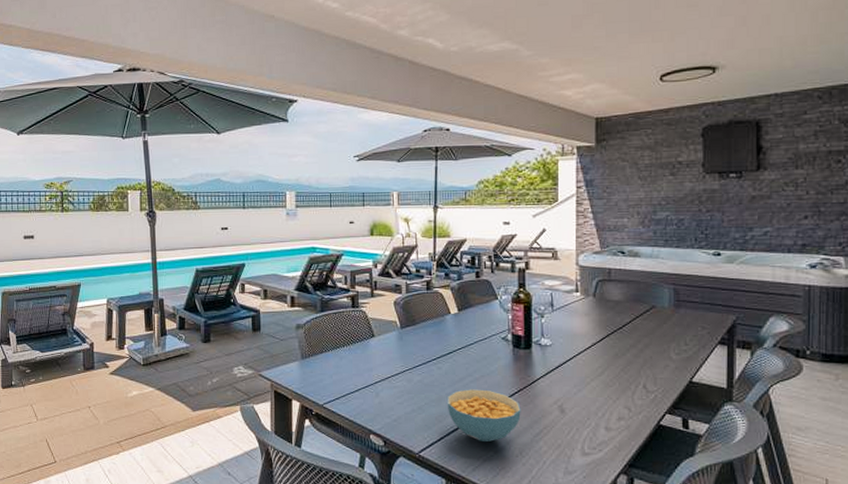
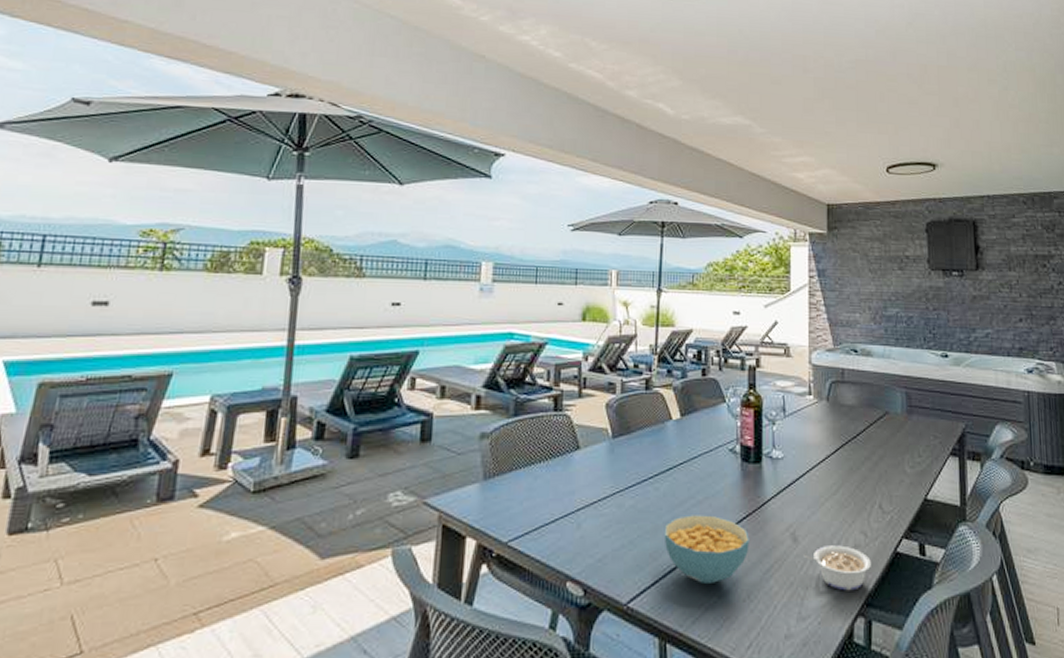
legume: none [571,417,634,454] -> present [805,545,871,591]

